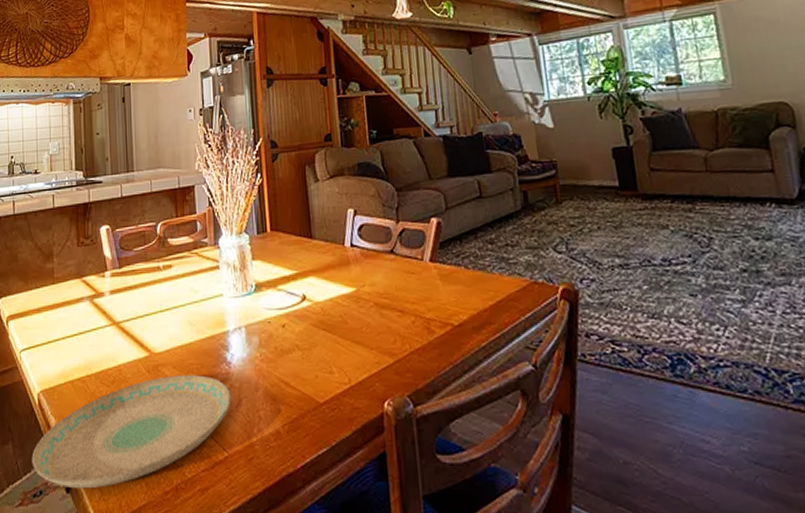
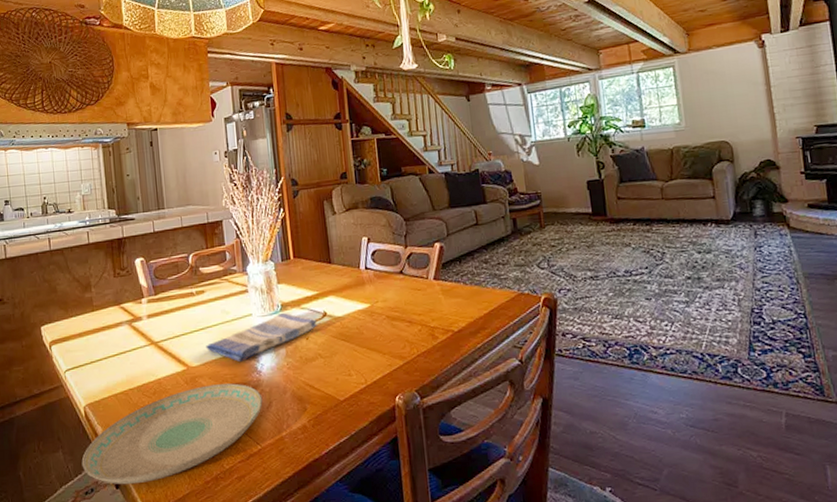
dish towel: none [171,293,296,349] -> present [206,312,318,362]

